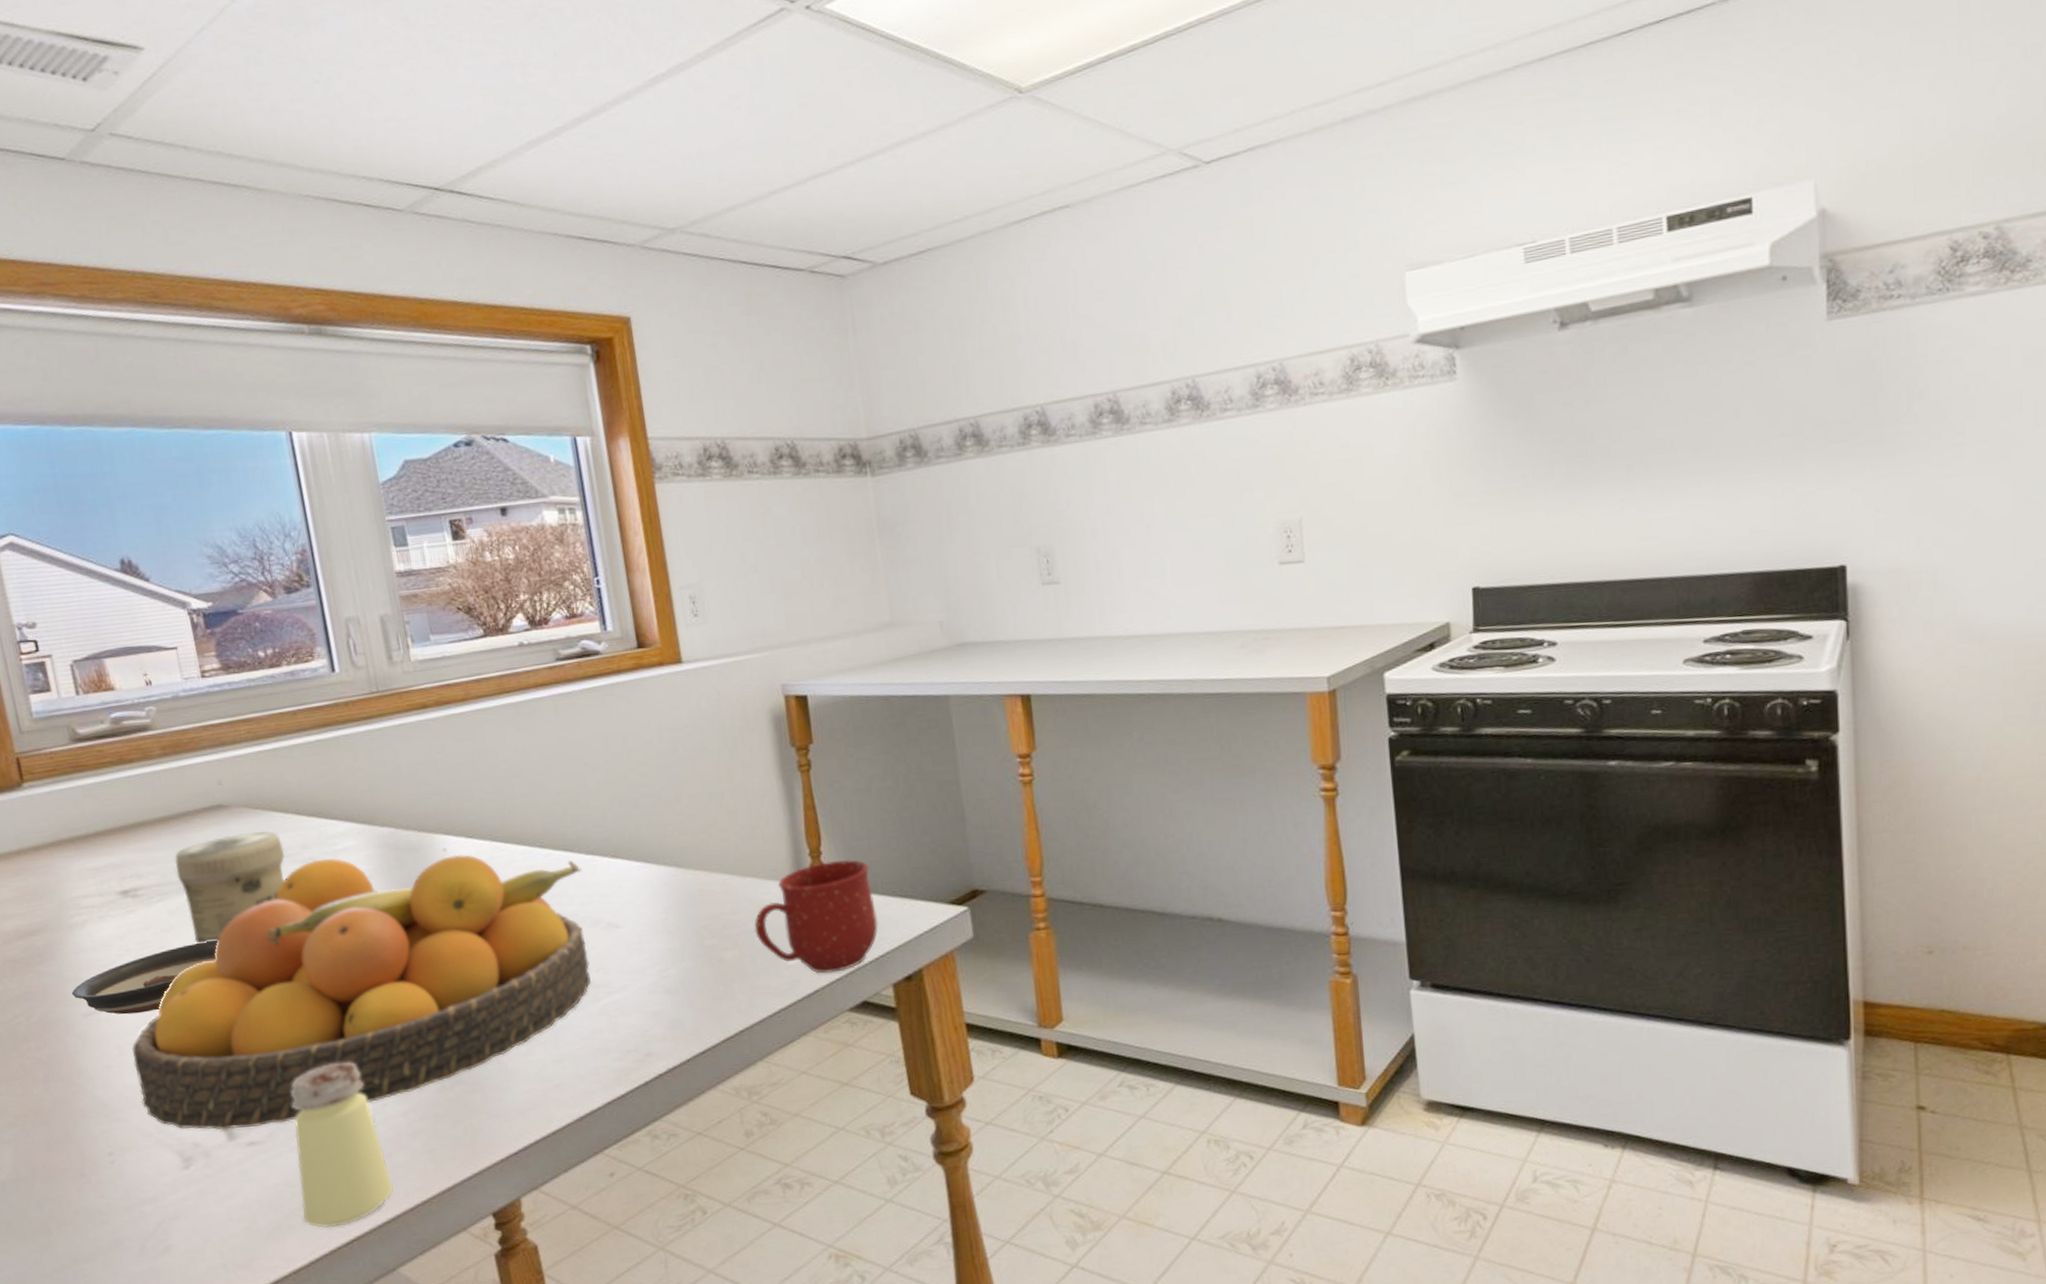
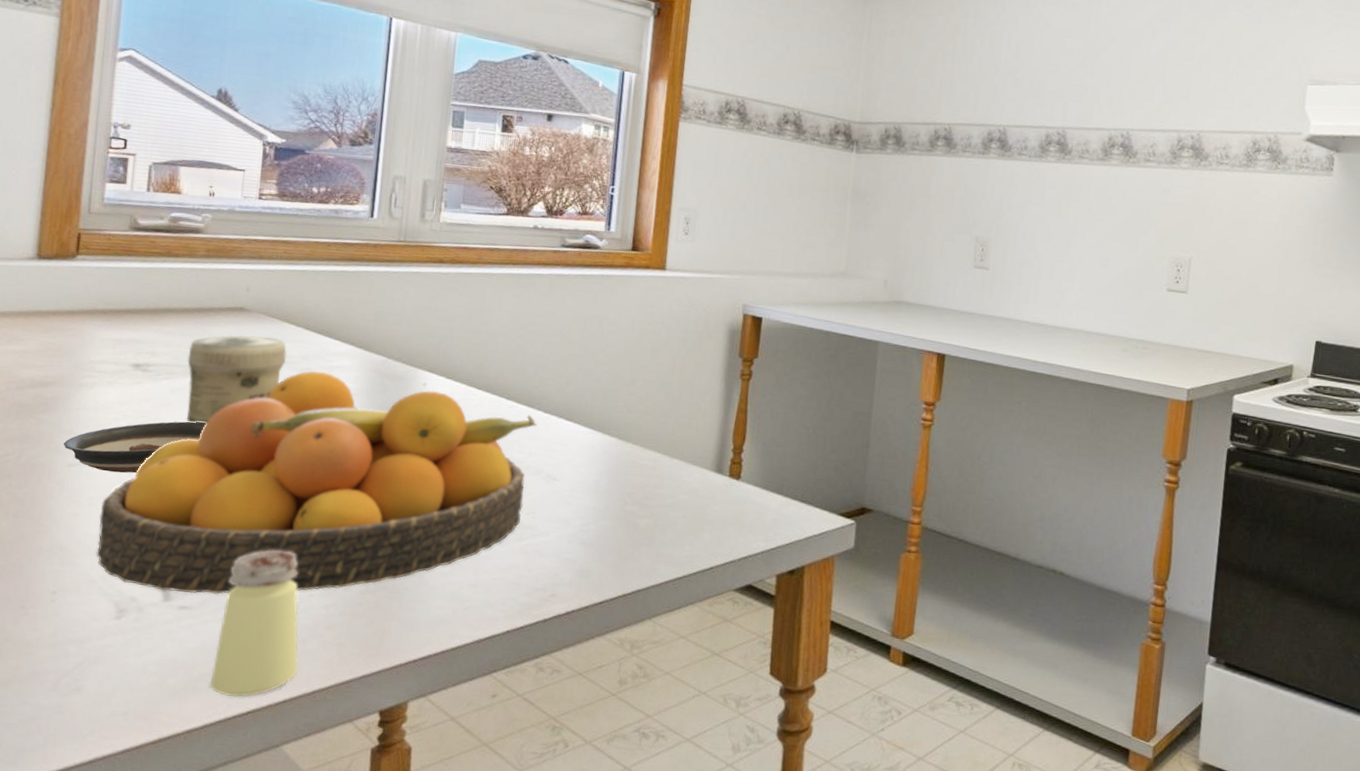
mug: present [754,860,879,974] -> none [671,459,780,555]

